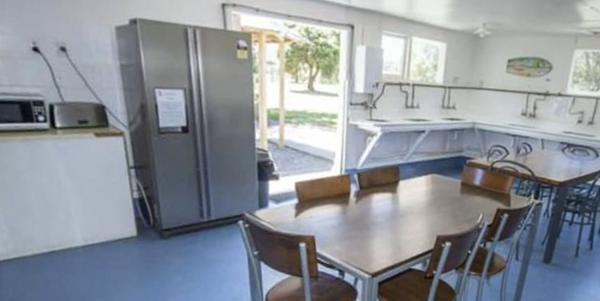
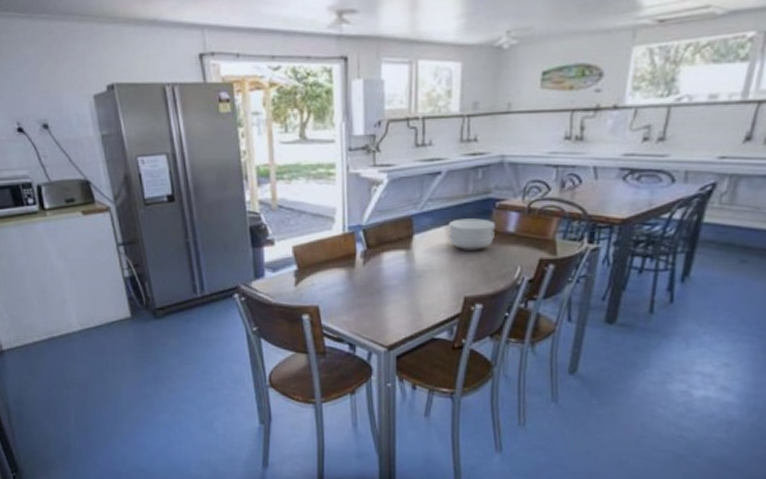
bowl: none [427,171,465,199] -> present [449,218,495,252]

